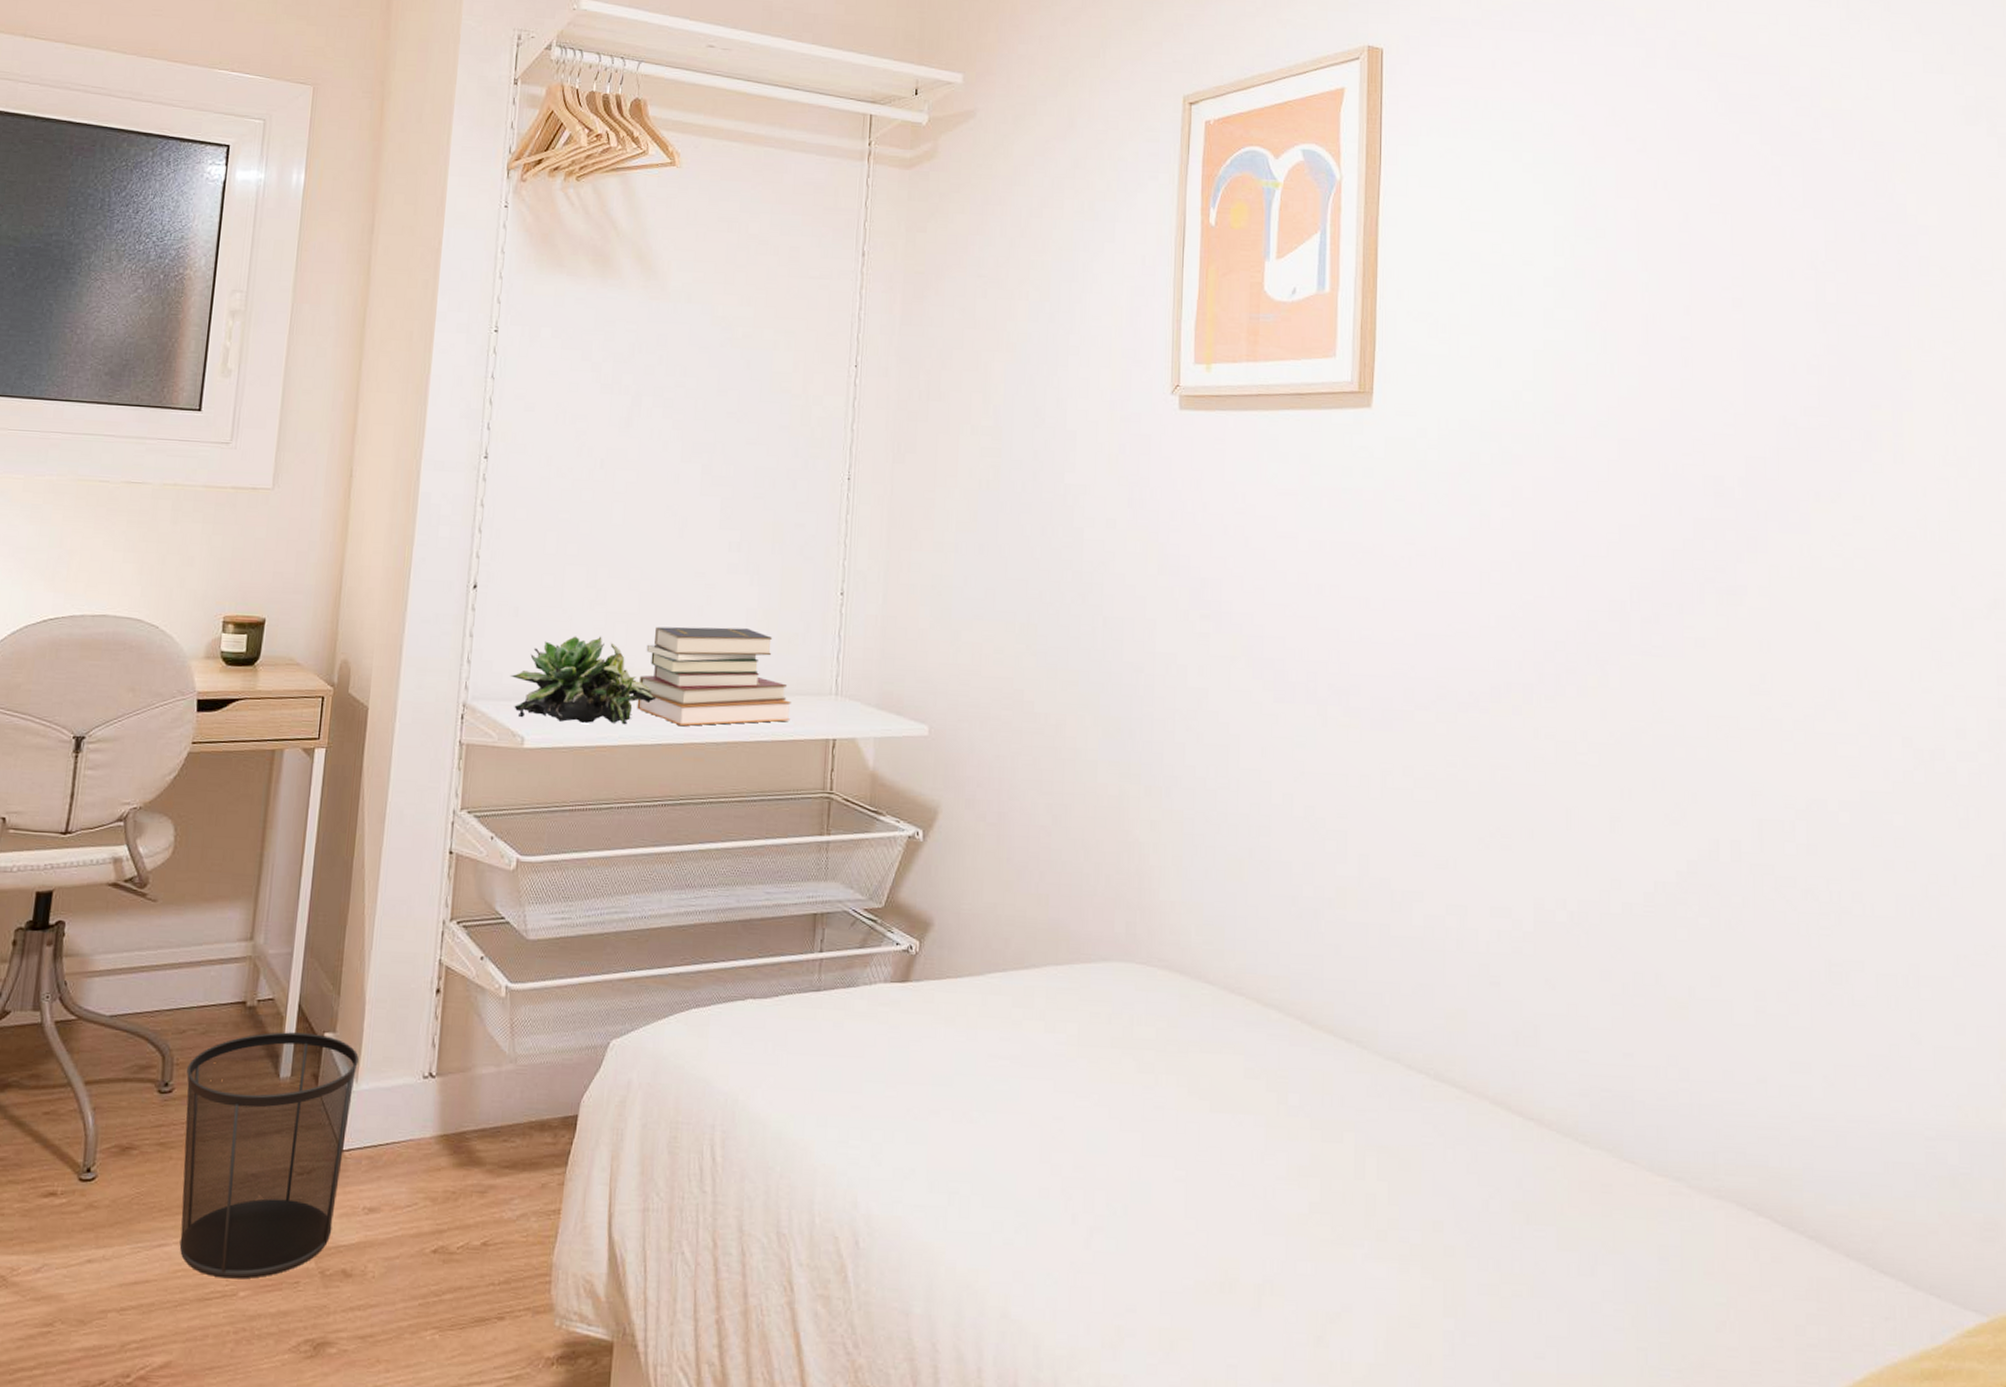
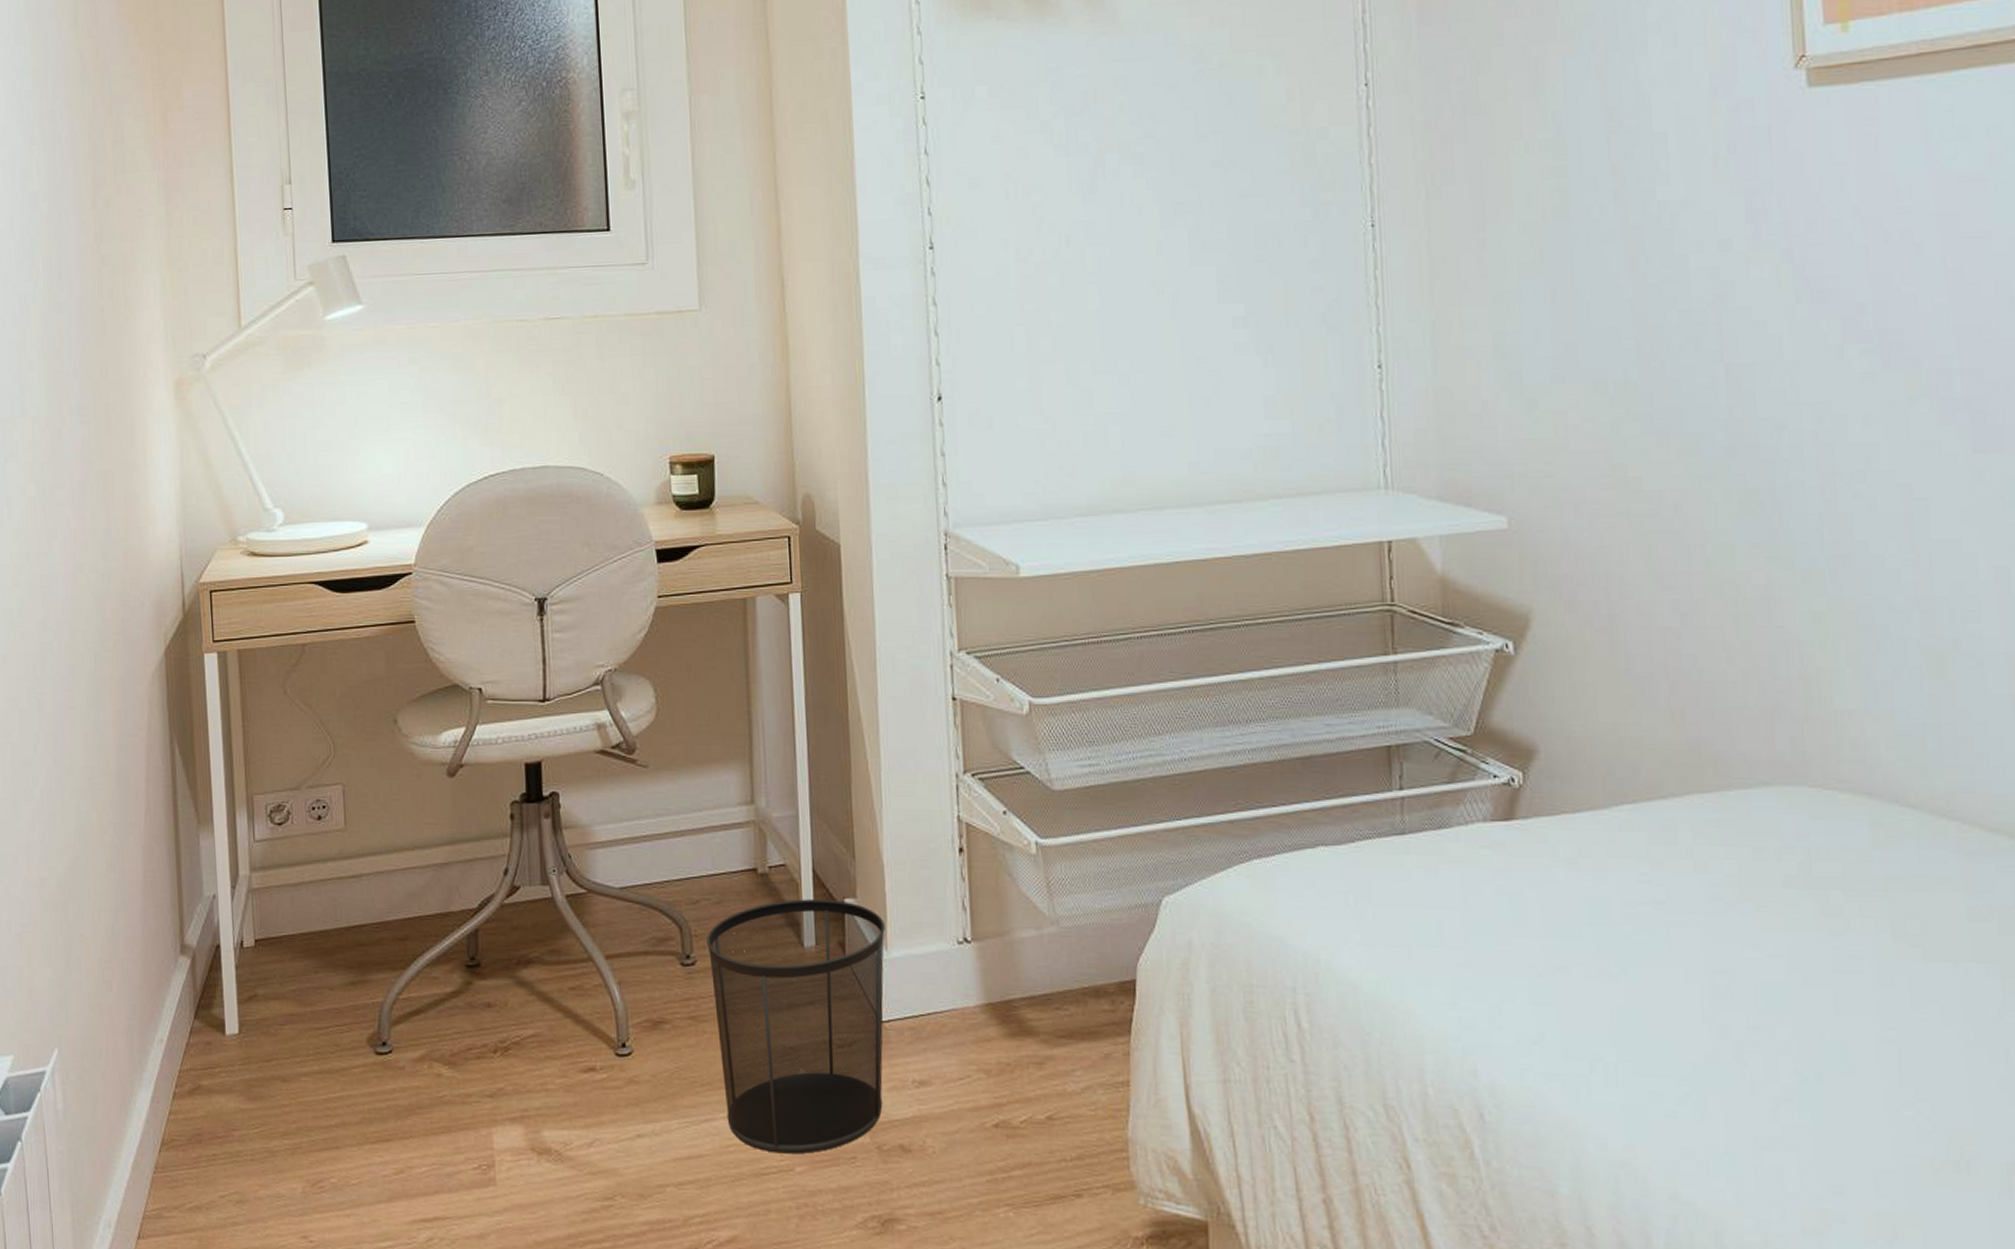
succulent plant: present [509,636,657,725] -> none [993,442,1167,545]
books: present [637,626,791,727] -> none [1143,418,1332,540]

